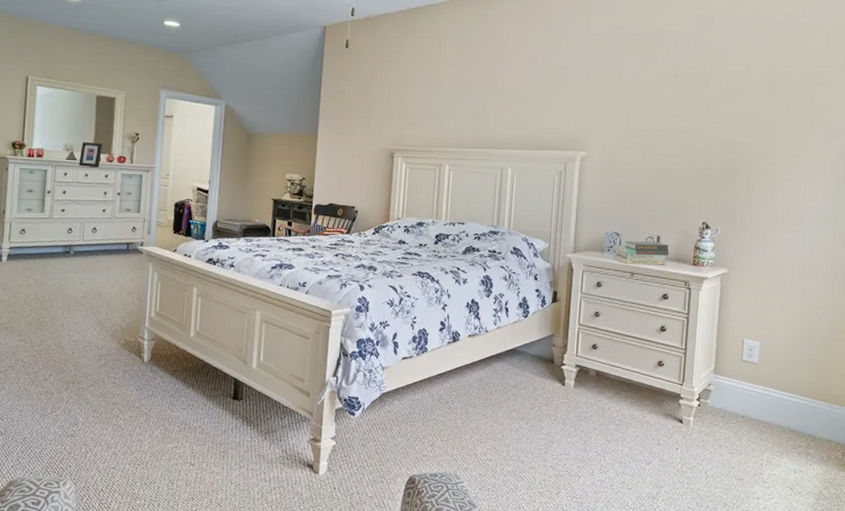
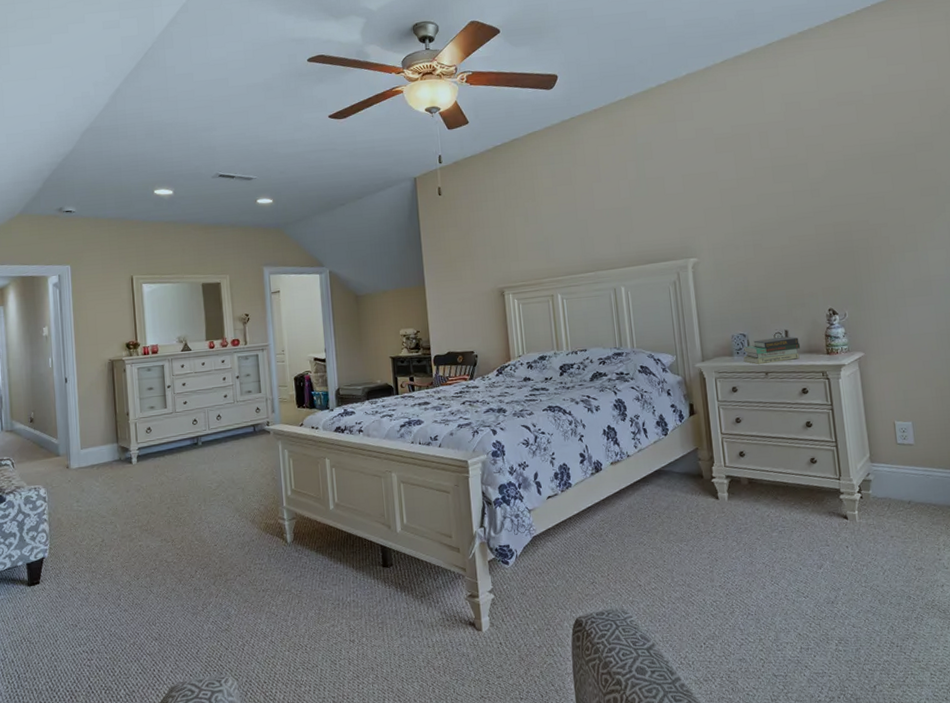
picture frame: present [79,142,102,168] -> none [194,330,215,356]

